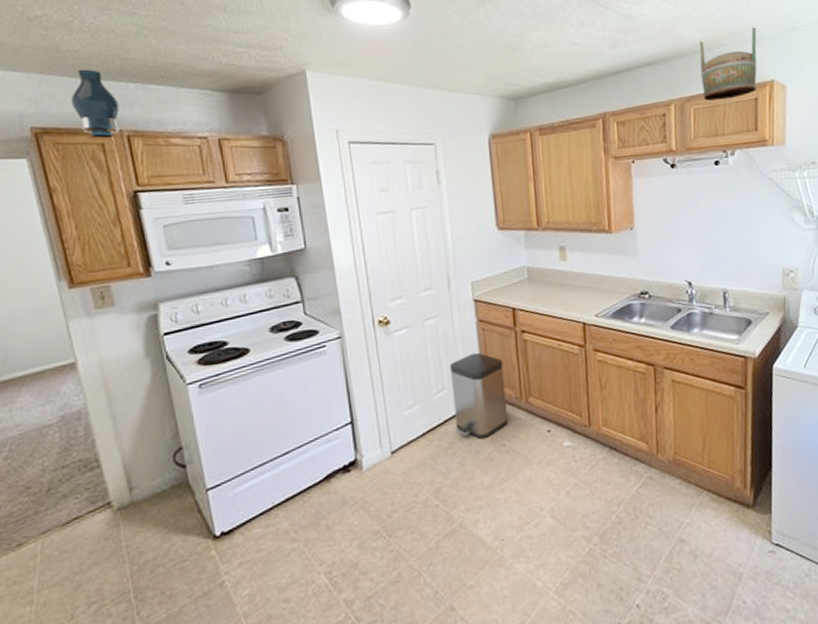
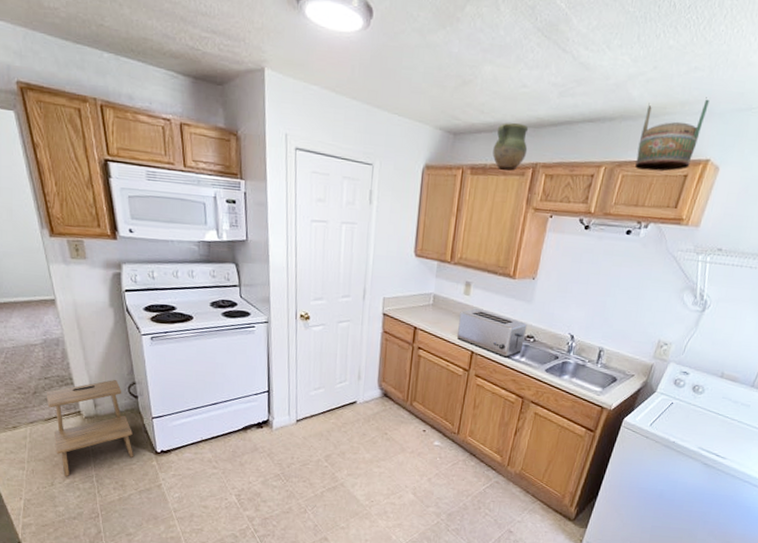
step stool: none [64,449,186,602] -> present [46,380,135,477]
vase: present [71,69,119,138] -> none [52,29,94,104]
pedal bin: present [449,352,508,440] -> none [350,357,398,426]
ceramic jug: none [557,79,593,127] -> present [492,123,529,172]
toaster: none [560,272,640,324] -> present [456,308,527,359]

